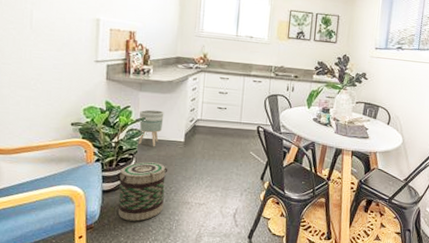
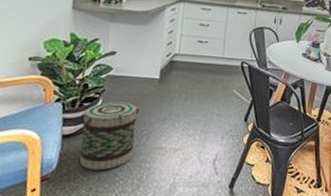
planter: present [138,109,164,147] -> none [106,42,138,85]

